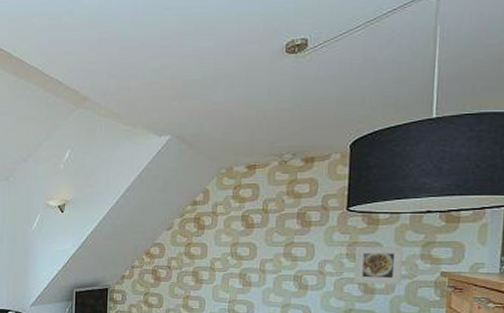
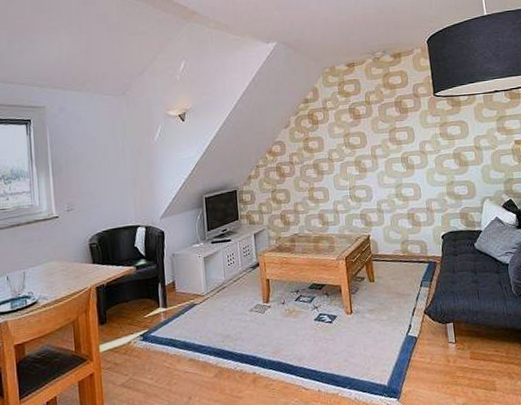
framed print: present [354,246,404,286] -> none [447,122,487,158]

